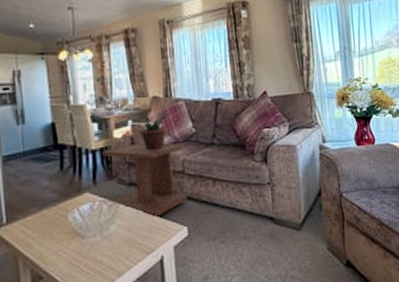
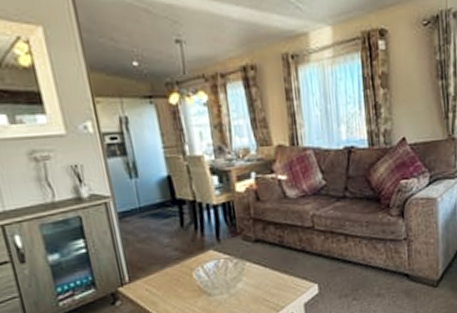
side table: present [102,143,187,217] -> none [225,197,317,275]
potted plant: present [135,115,168,150] -> none [258,166,295,204]

